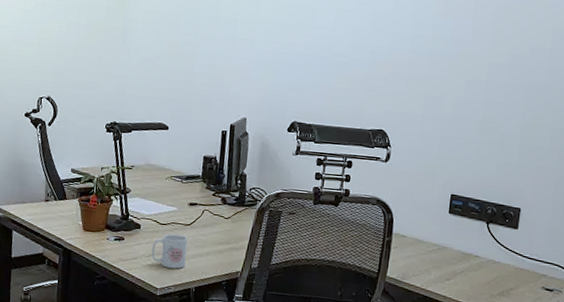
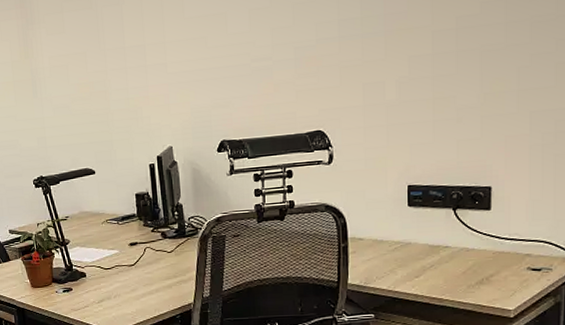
mug: present [151,234,188,269] -> none [100,276,136,311]

